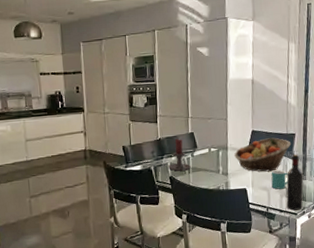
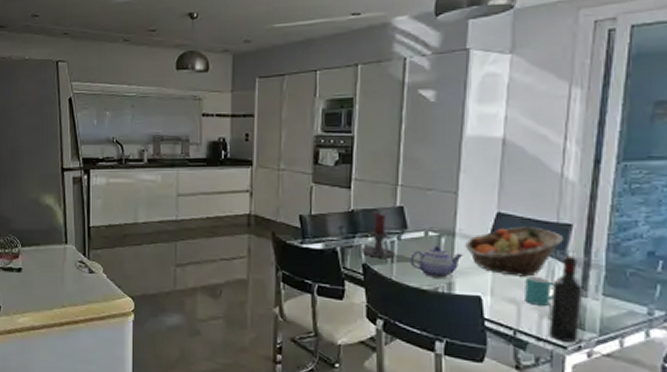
teapot: none [200,158,234,180] -> present [410,246,464,278]

